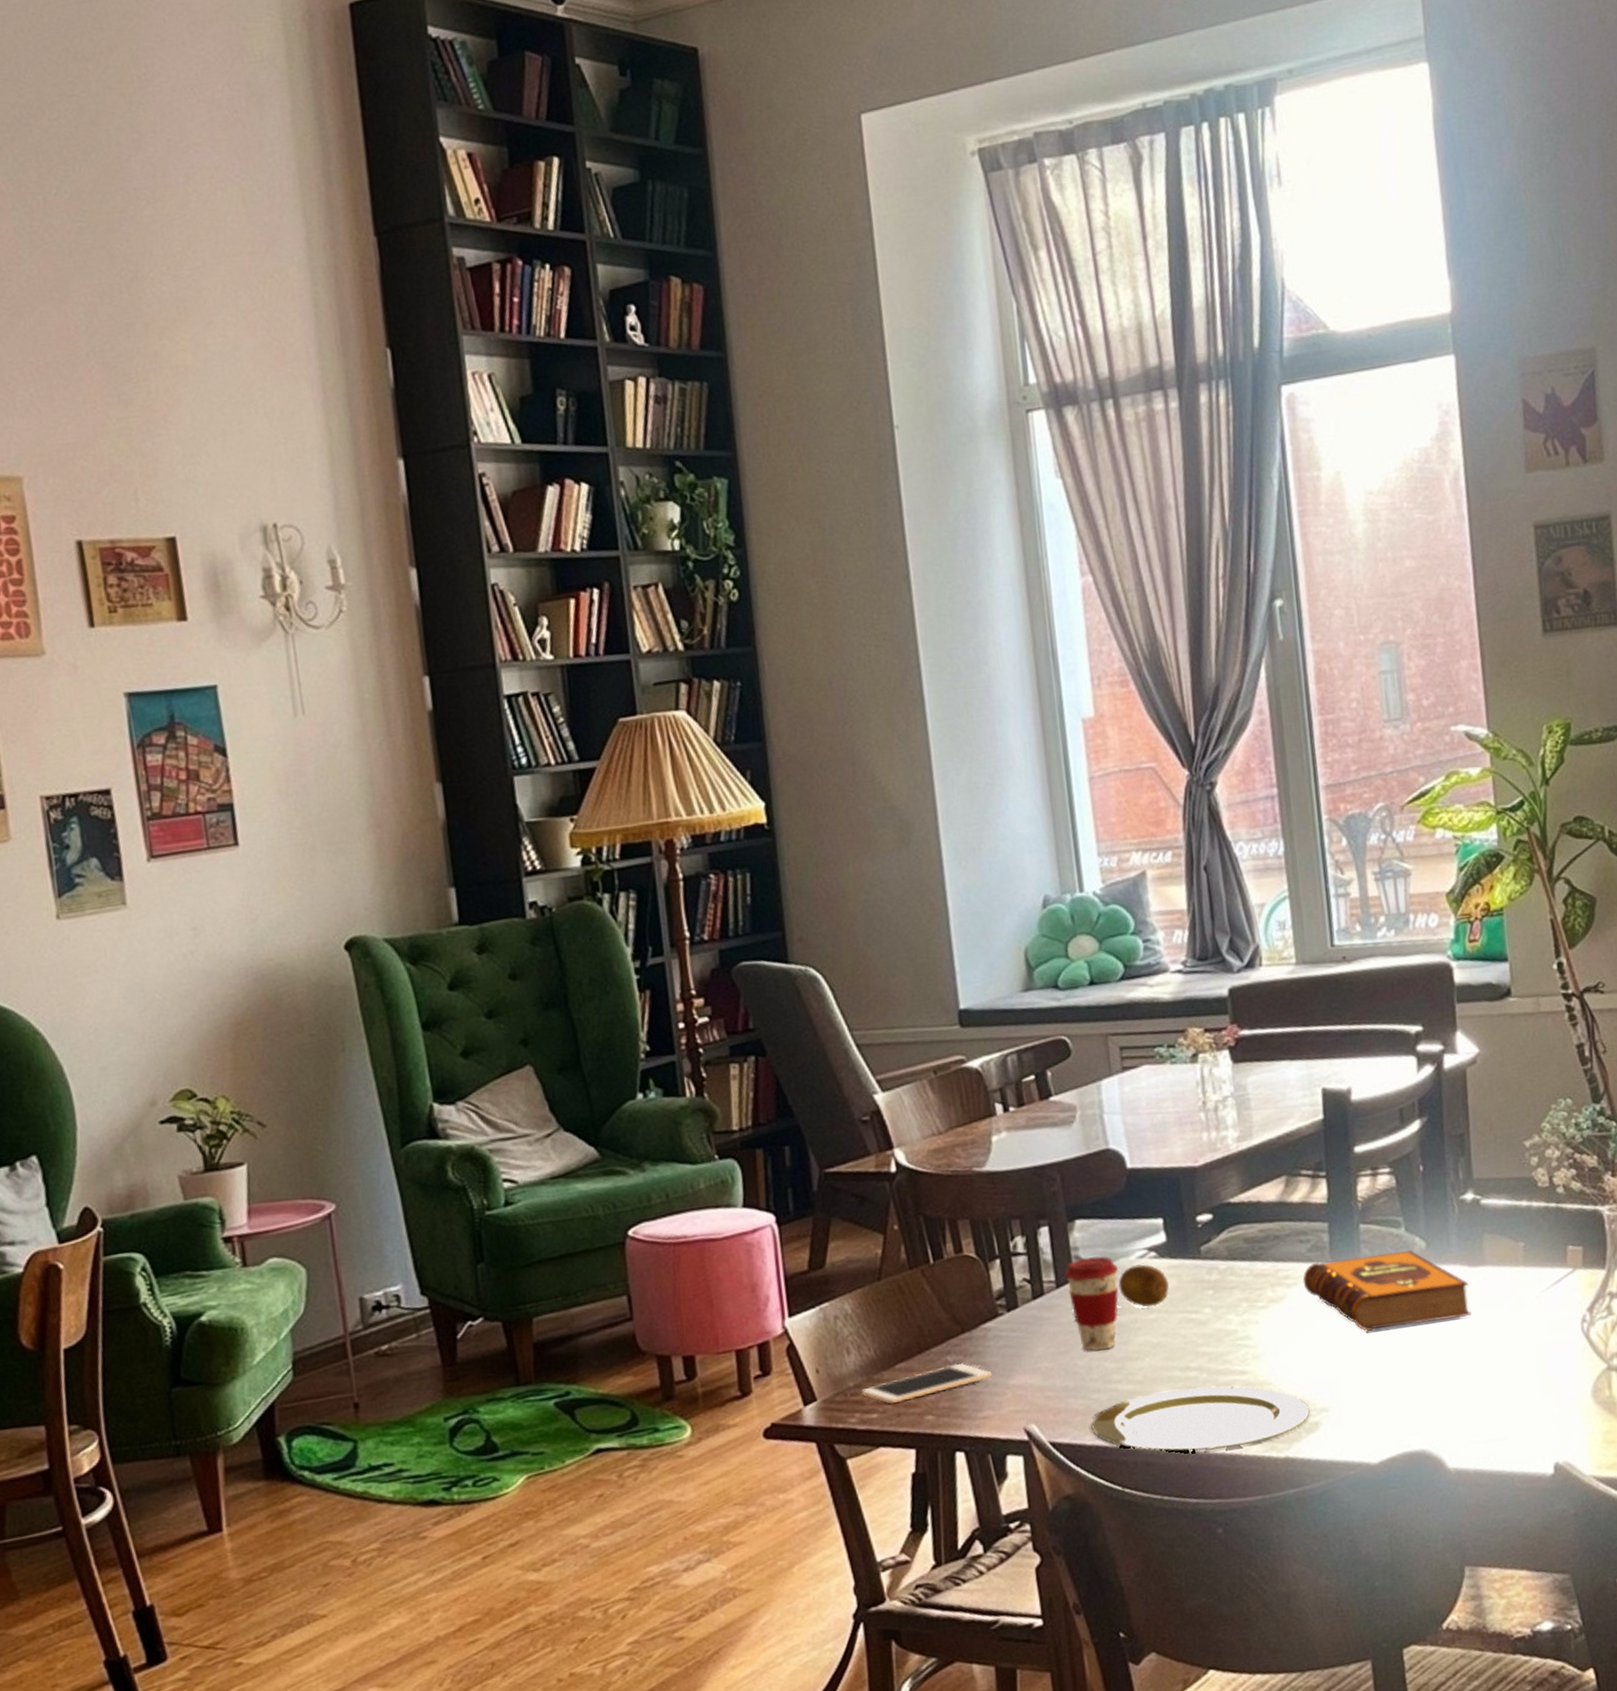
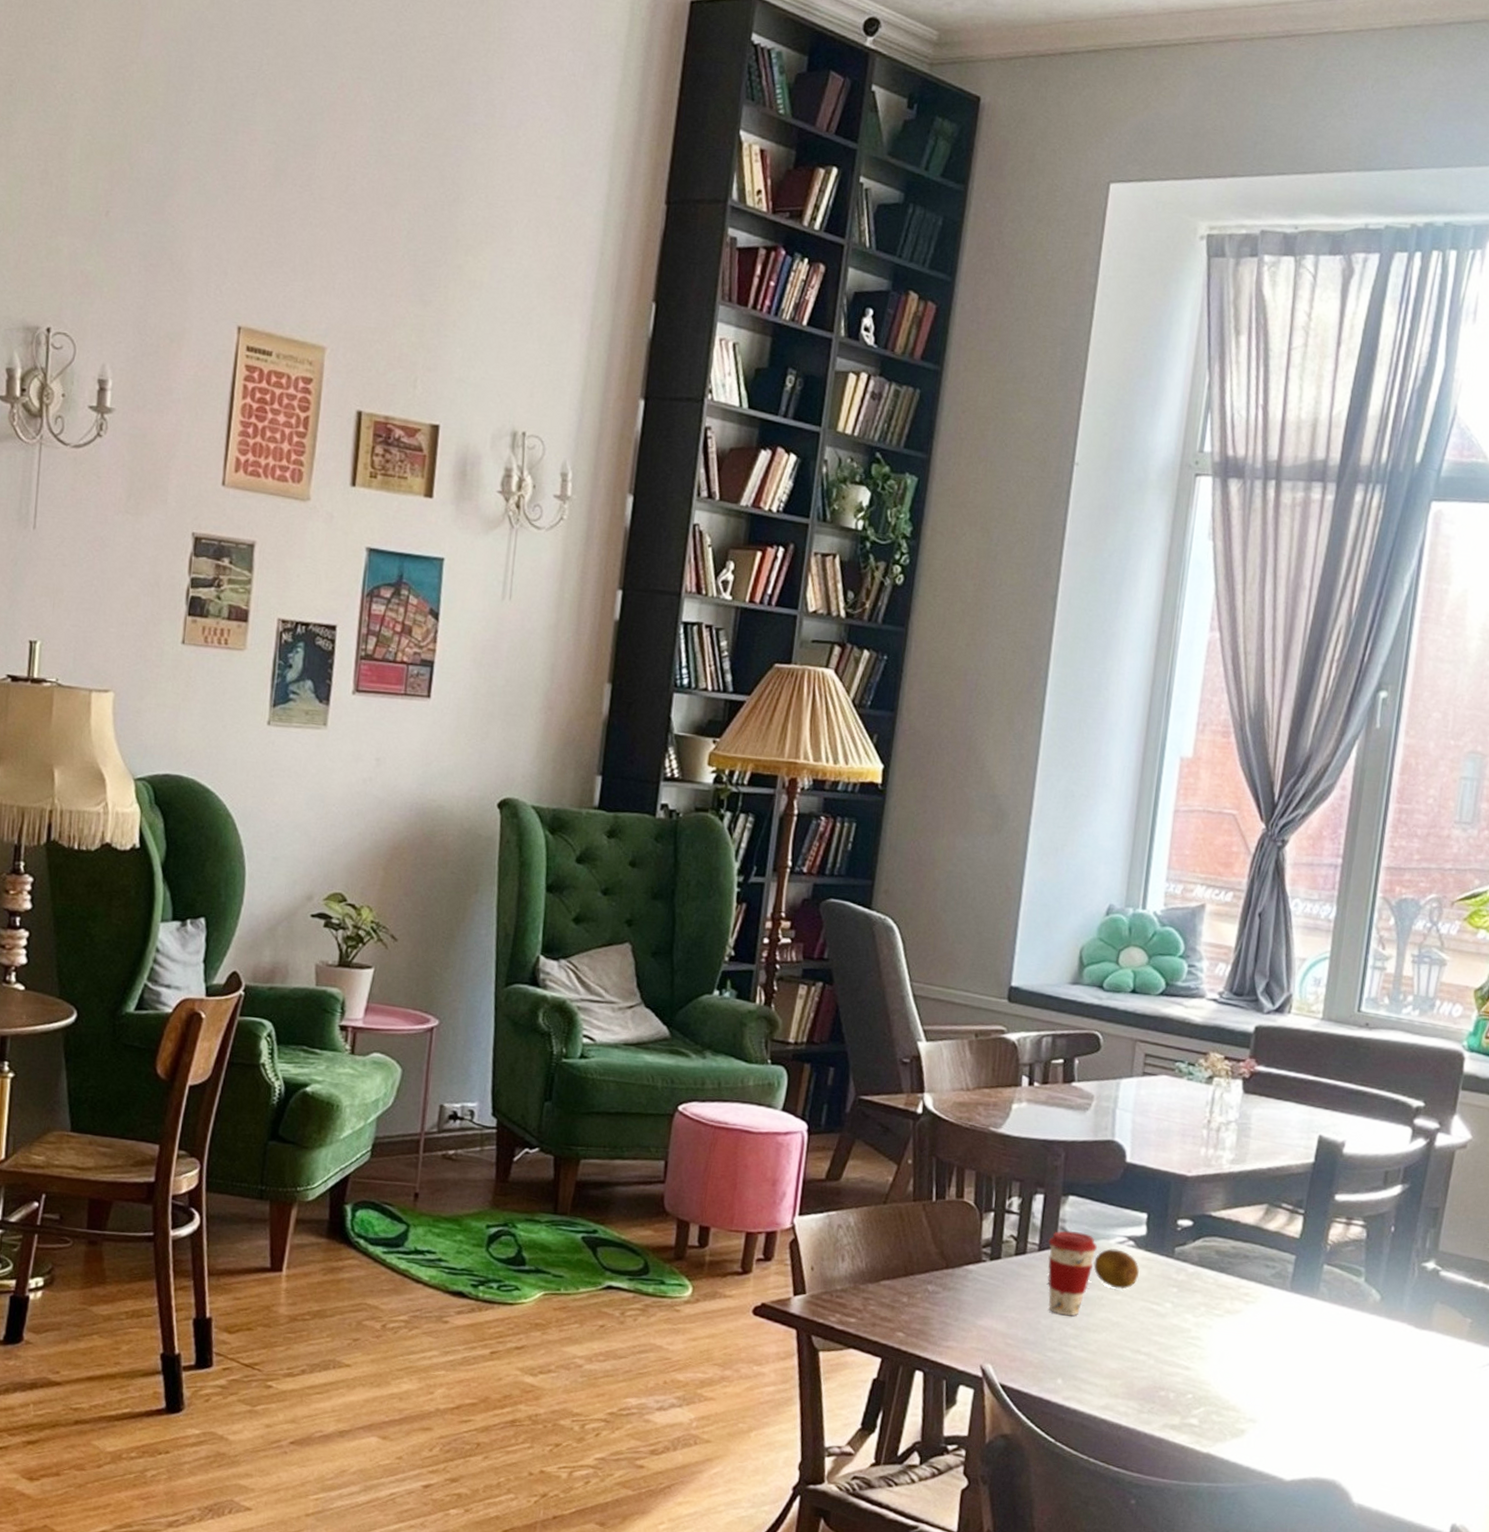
cell phone: present [860,1363,992,1404] -> none [845,1293,964,1315]
plate: present [1091,1386,1310,1452] -> none [1040,1364,1239,1433]
hardback book: present [1302,1250,1472,1332] -> none [1260,1287,1411,1372]

